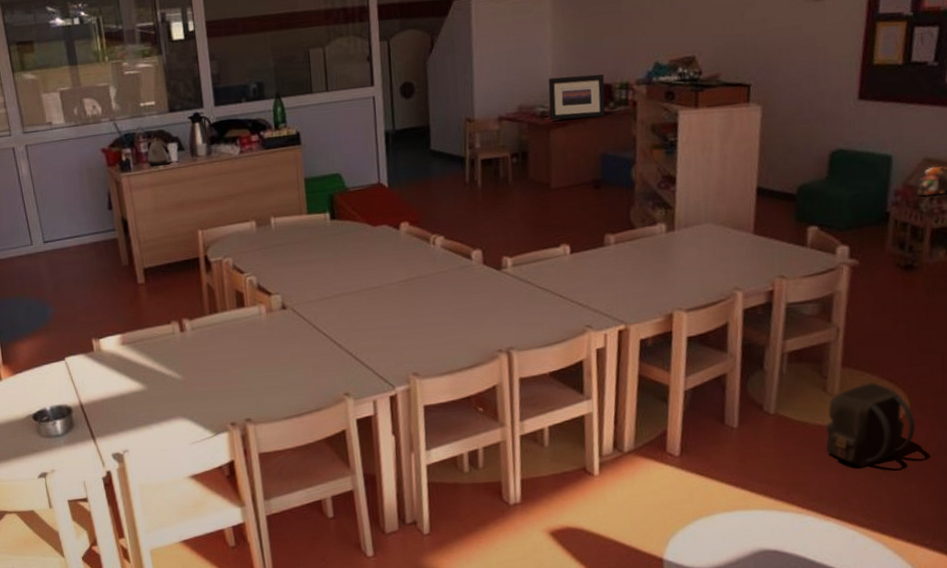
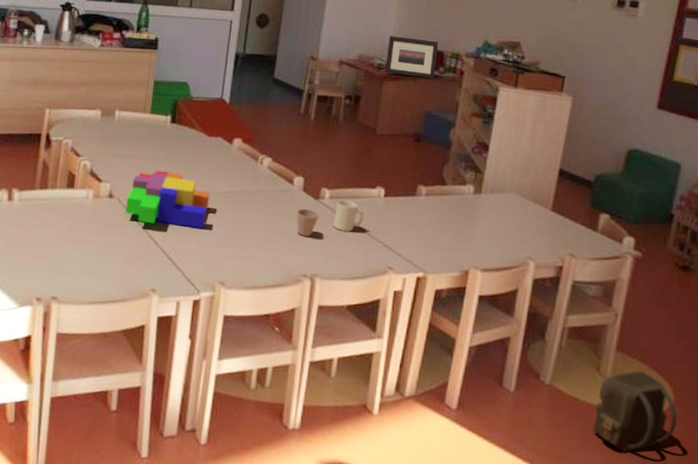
kettle: present [146,130,169,167] -> none [13,10,34,44]
toy blocks: none [300,270,387,328] -> present [124,170,210,228]
cup: none [480,282,505,311] -> present [296,209,319,237]
cup: none [520,264,553,298] -> present [333,199,365,232]

